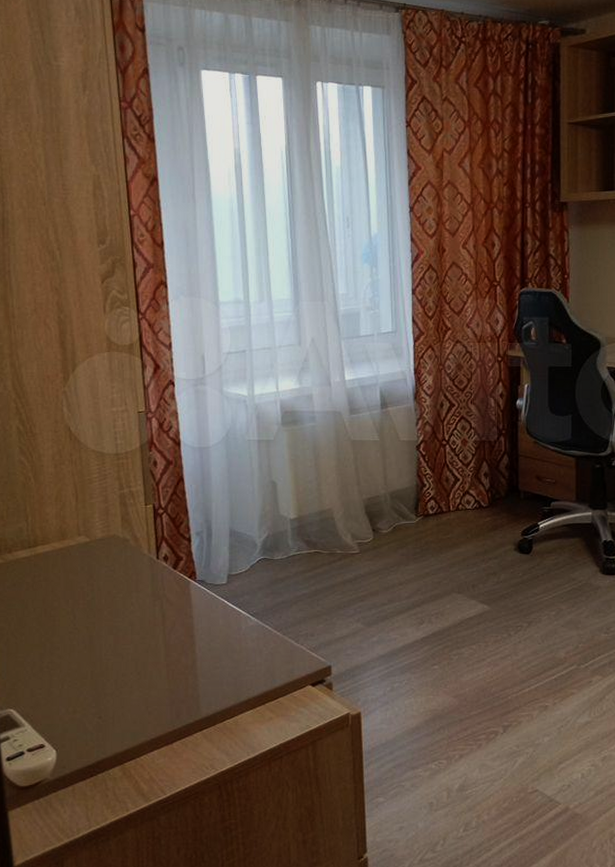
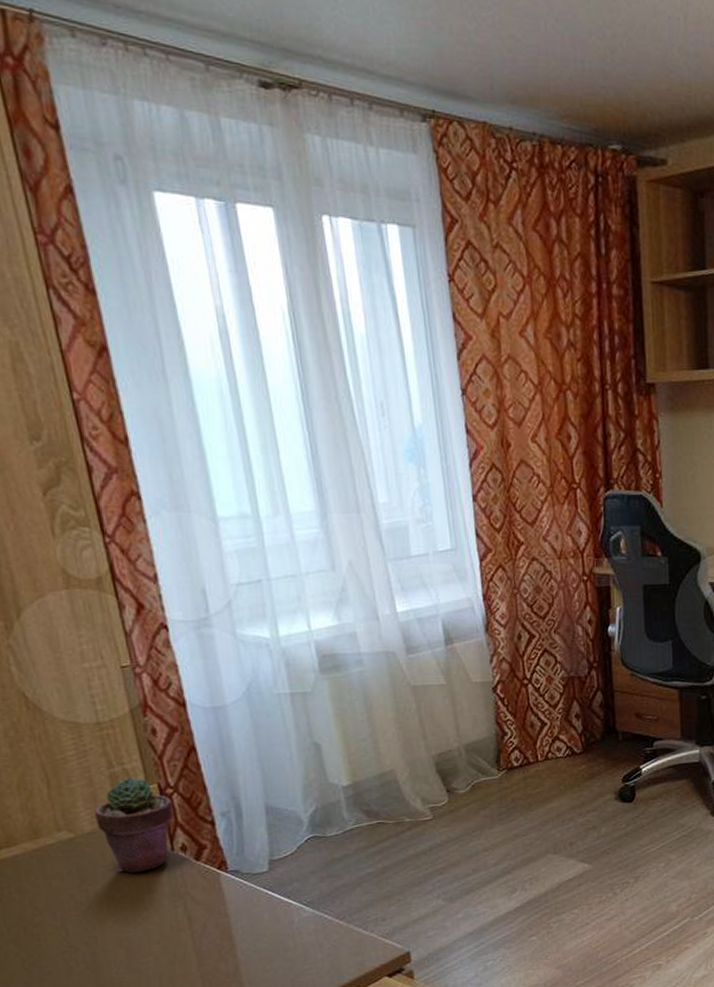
potted succulent: none [106,498,162,574] -> present [95,777,174,873]

